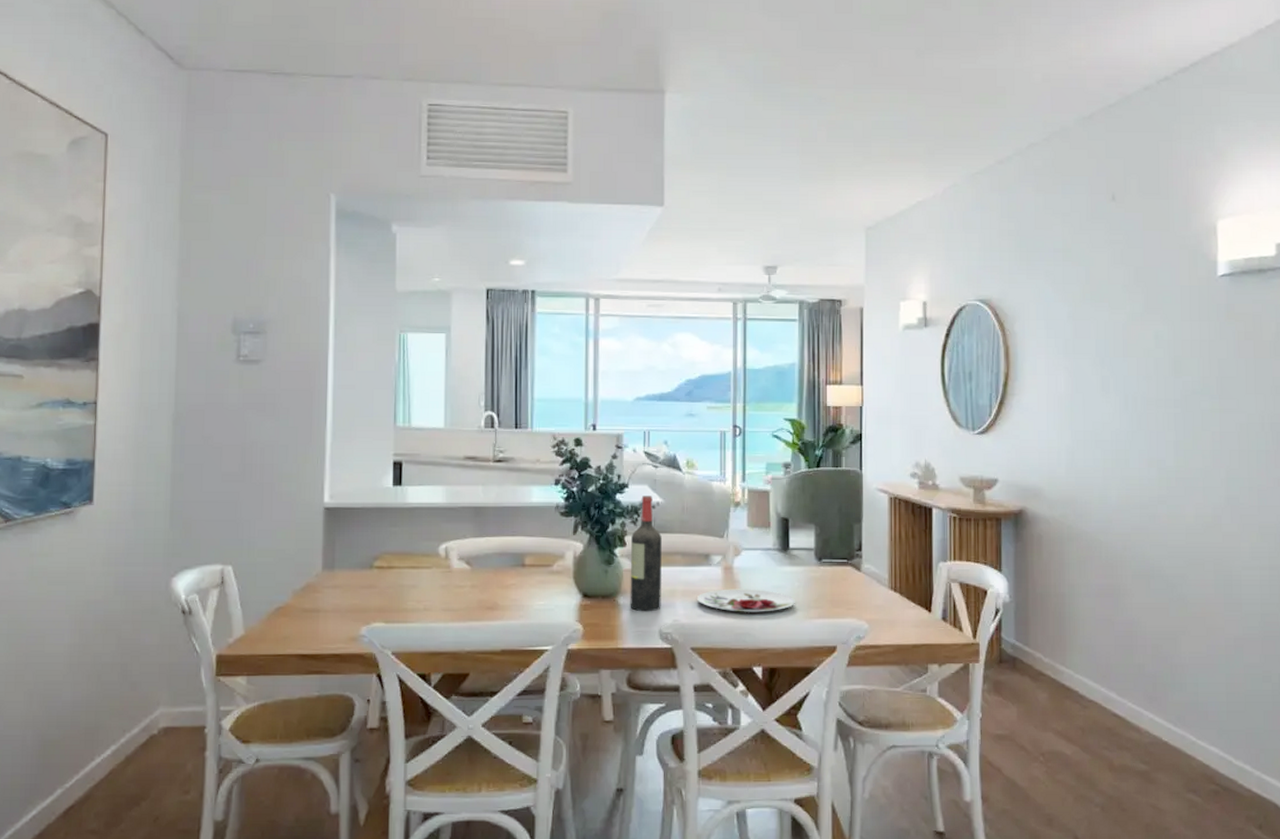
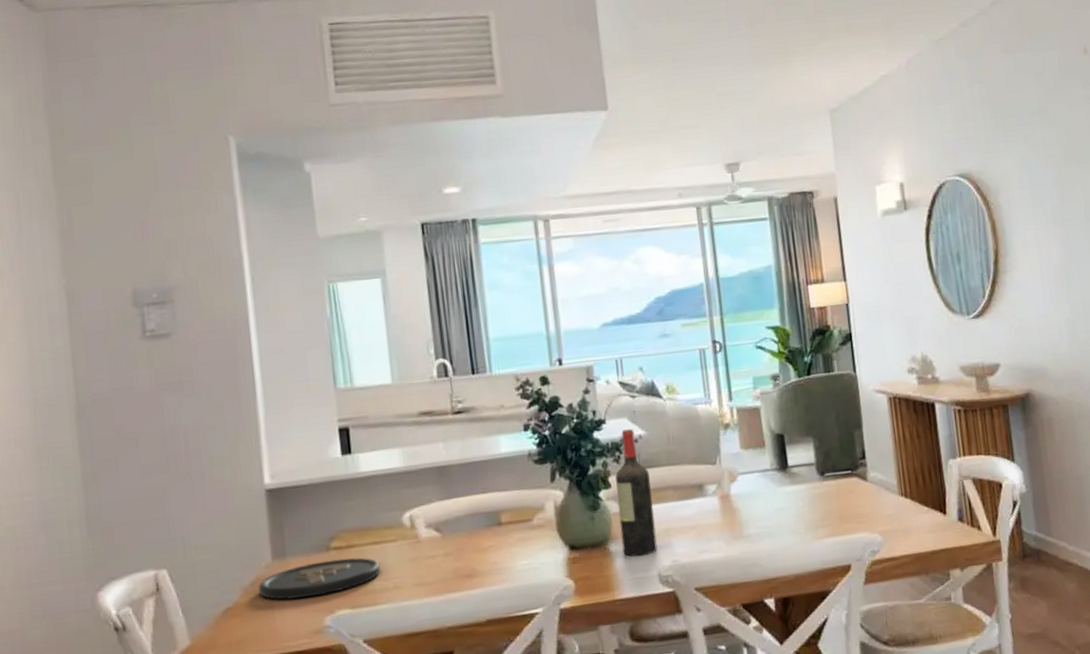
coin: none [308,577,414,608] -> present [259,557,381,600]
plate: present [696,589,795,612] -> none [694,515,802,543]

